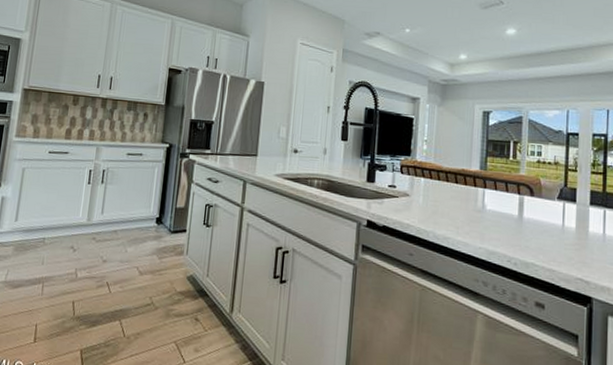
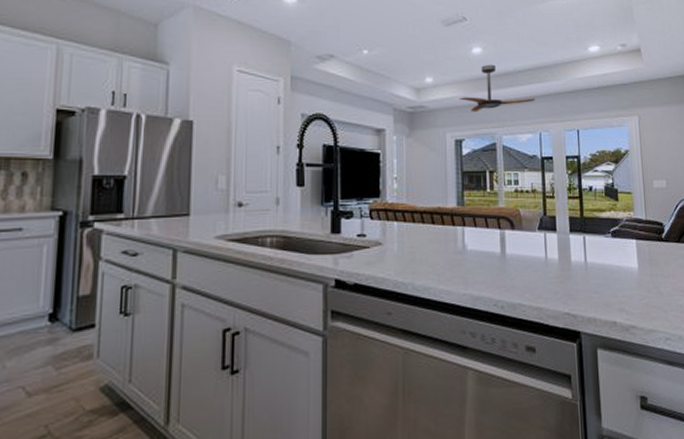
ceiling fan: none [489,44,565,88] -> present [459,64,535,113]

